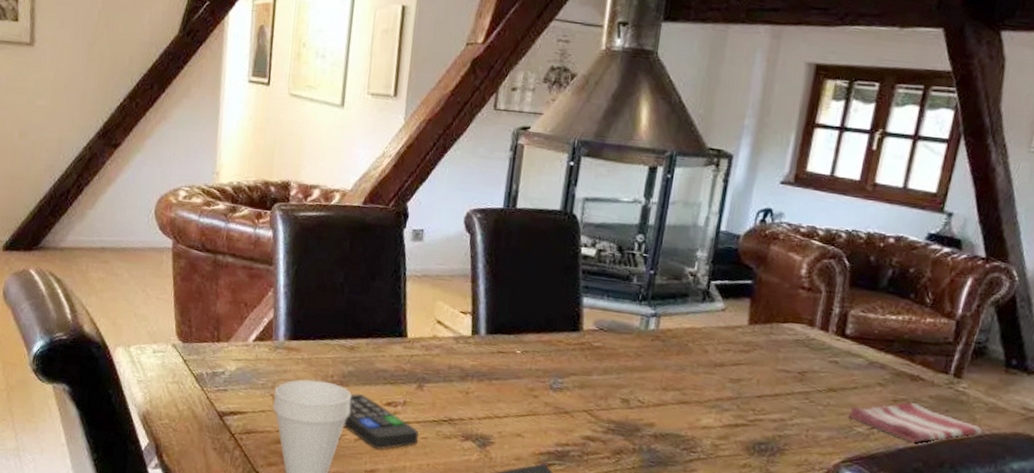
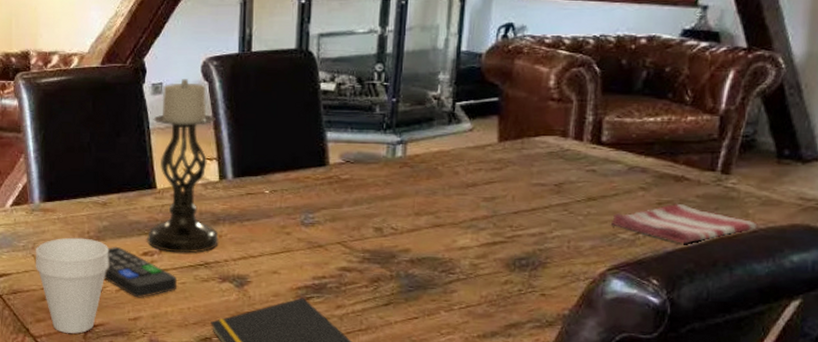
candle holder: none [391,228,474,408] -> present [146,79,219,253]

